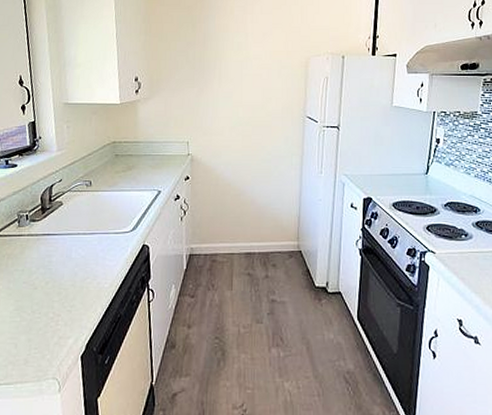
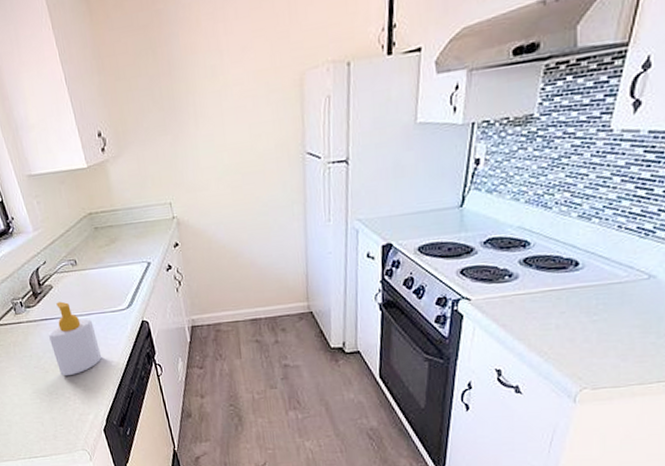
soap bottle: none [46,218,96,294] -> present [48,301,102,376]

